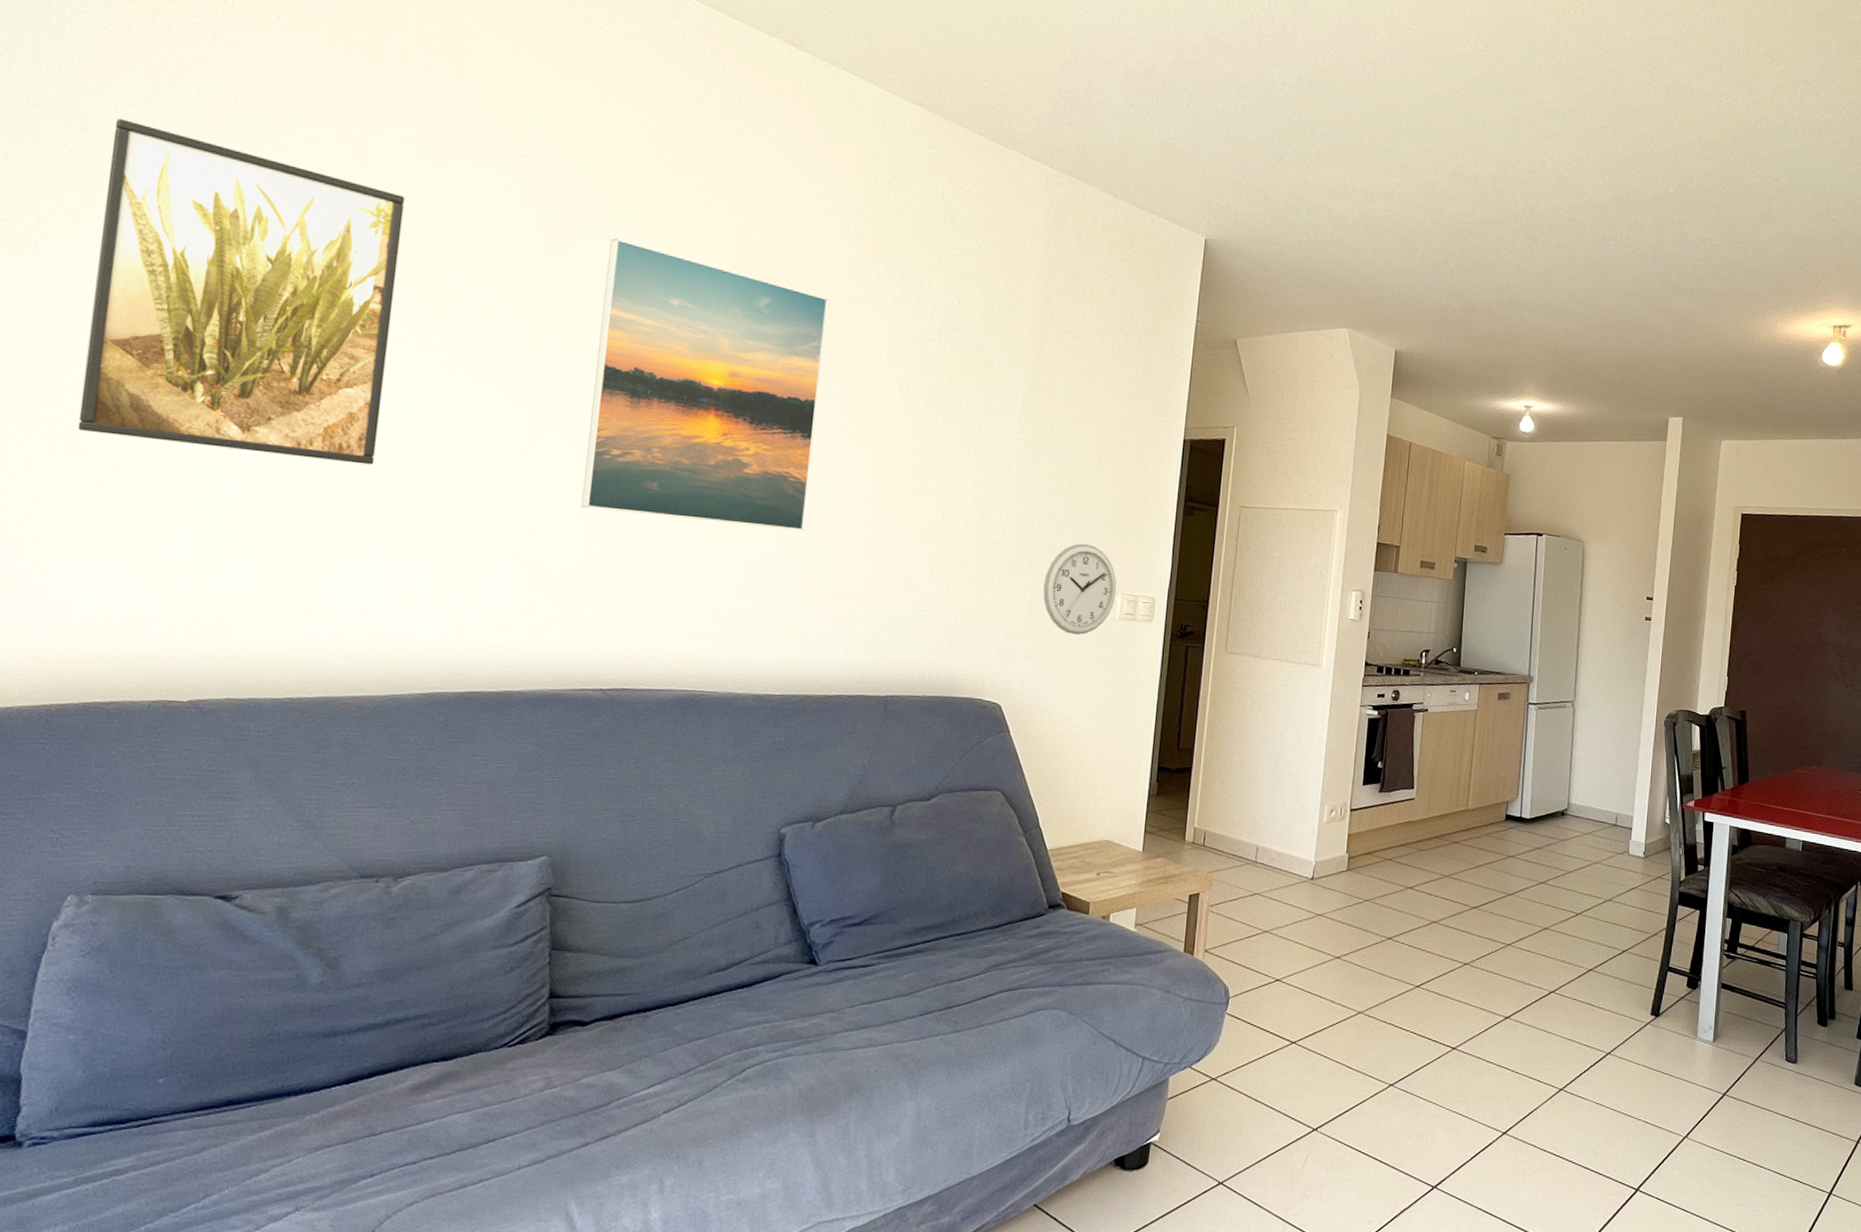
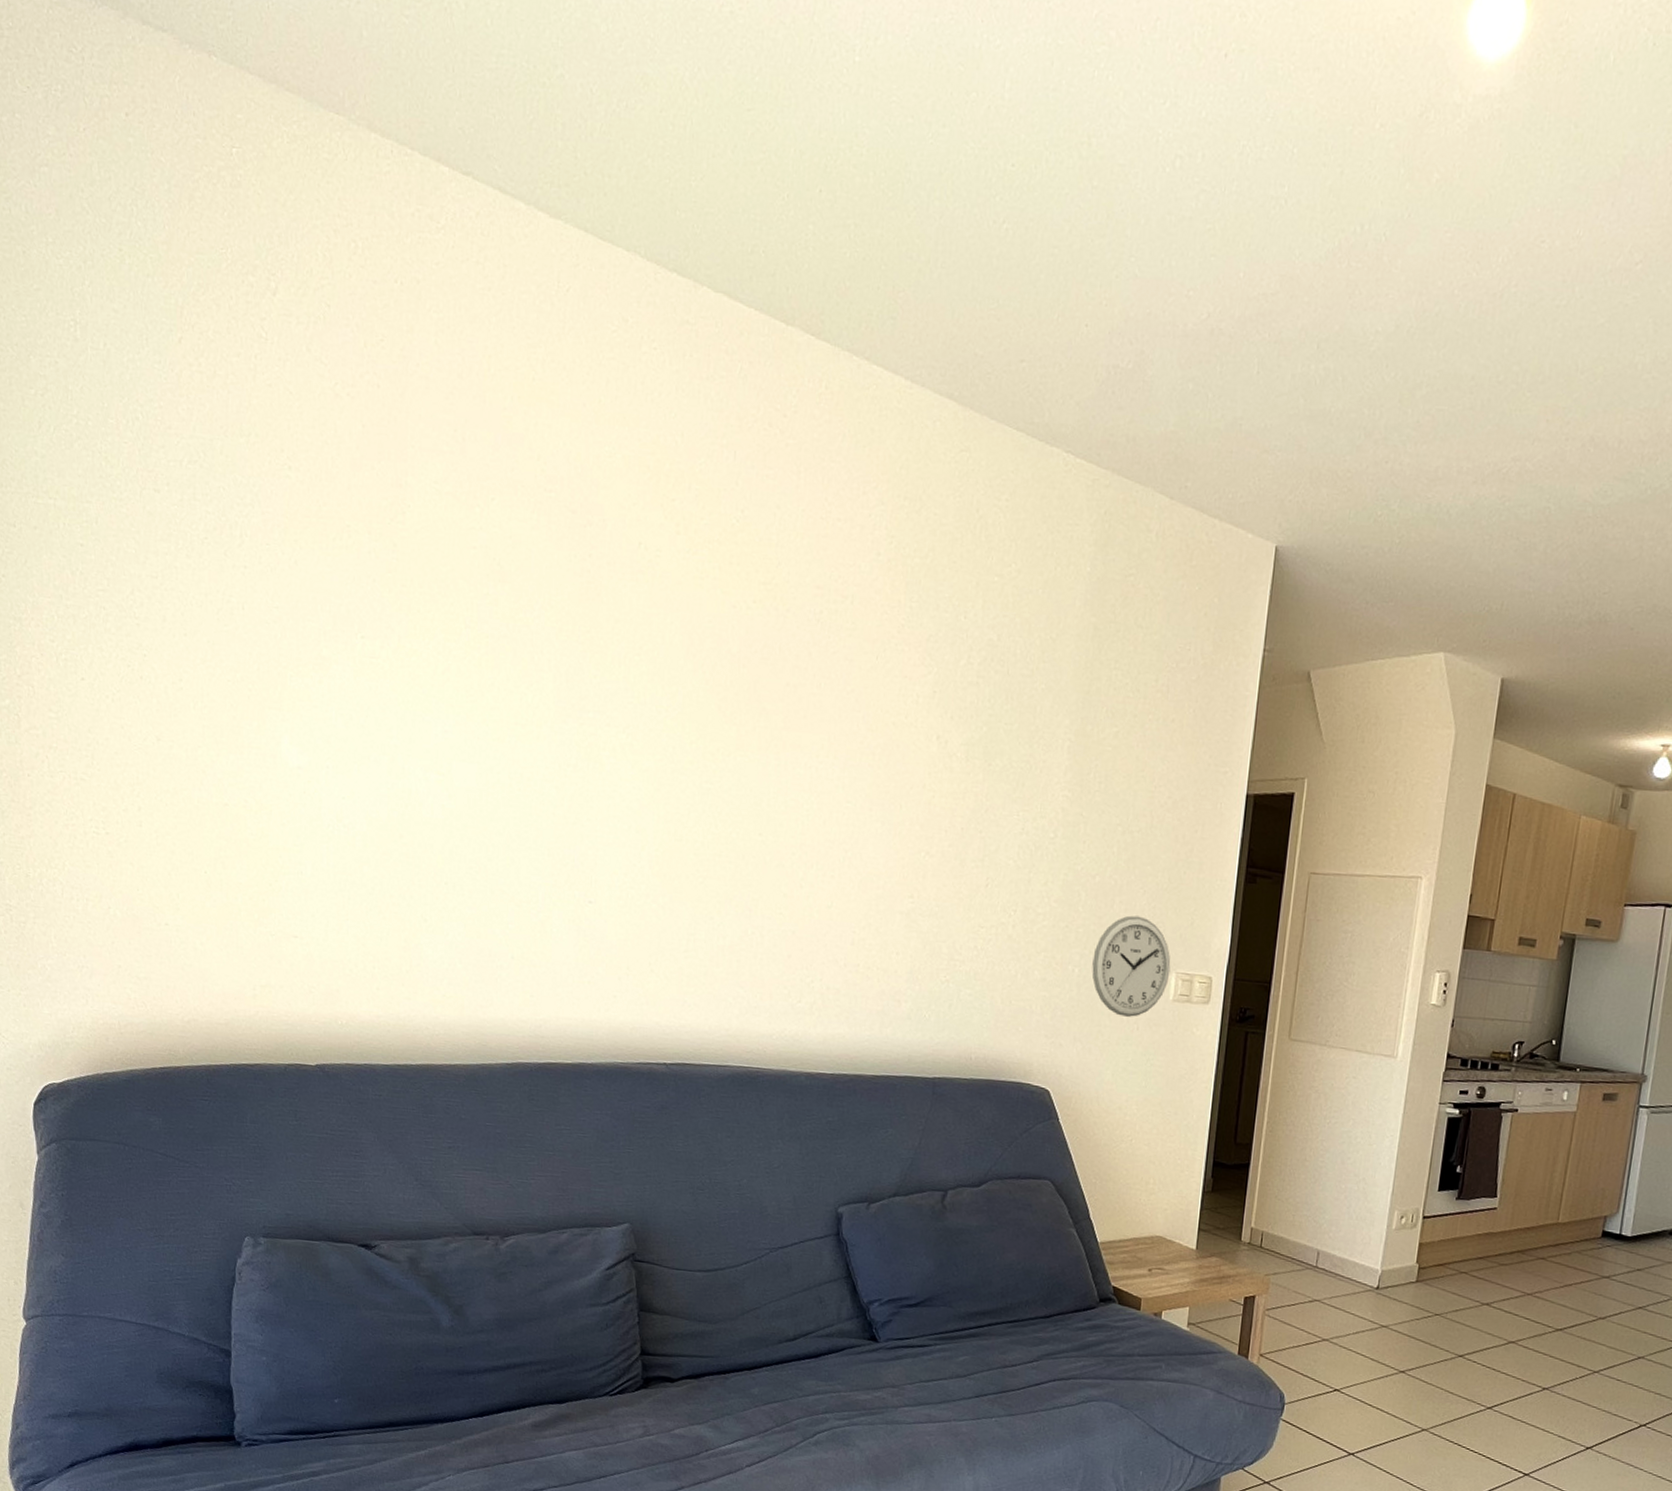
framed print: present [77,119,405,465] -> none [182,476,444,835]
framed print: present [581,237,829,531] -> none [633,579,862,902]

